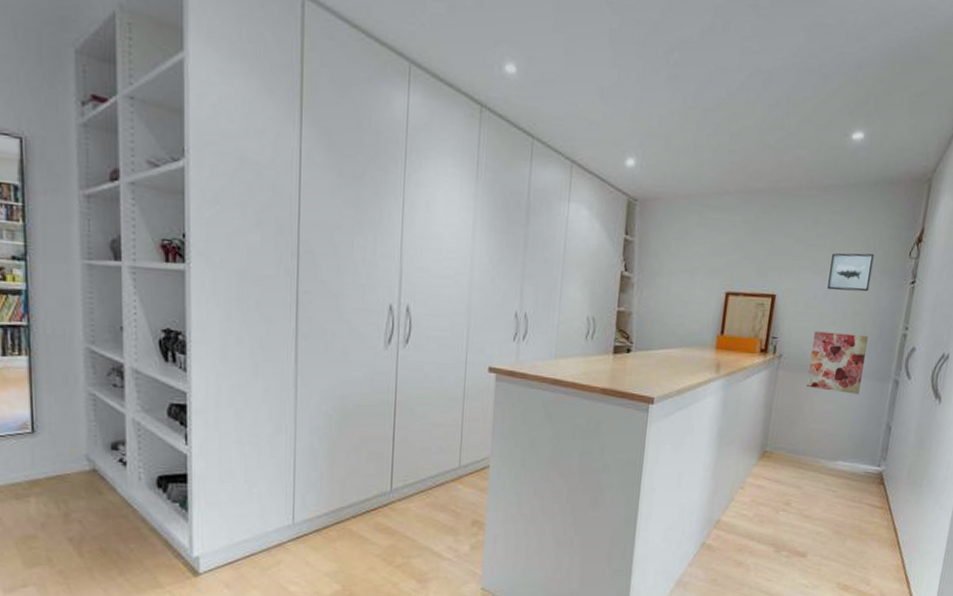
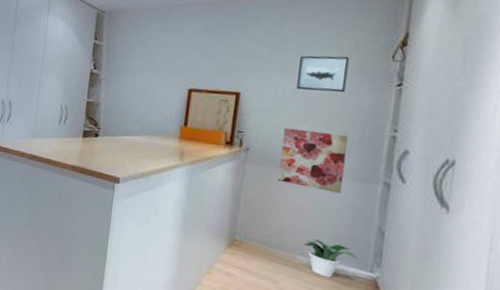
potted plant: none [825,442,869,477] -> present [303,239,358,278]

